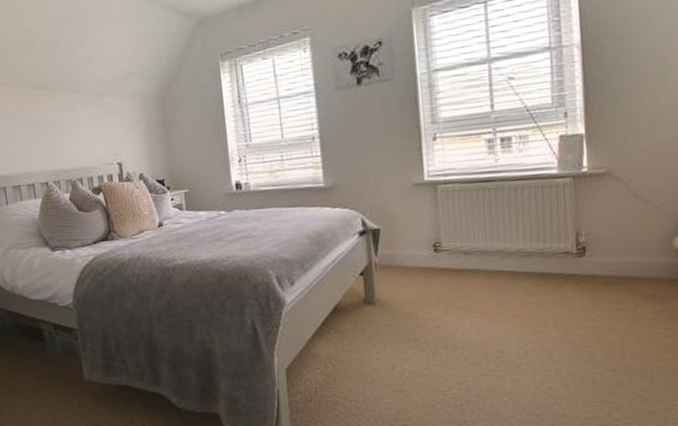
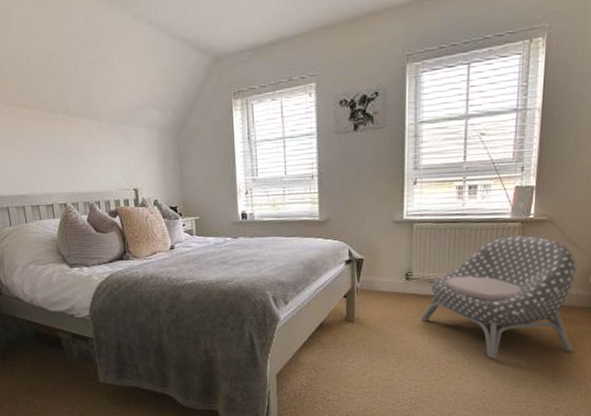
armchair: none [457,192,663,347] -> present [421,235,577,359]

